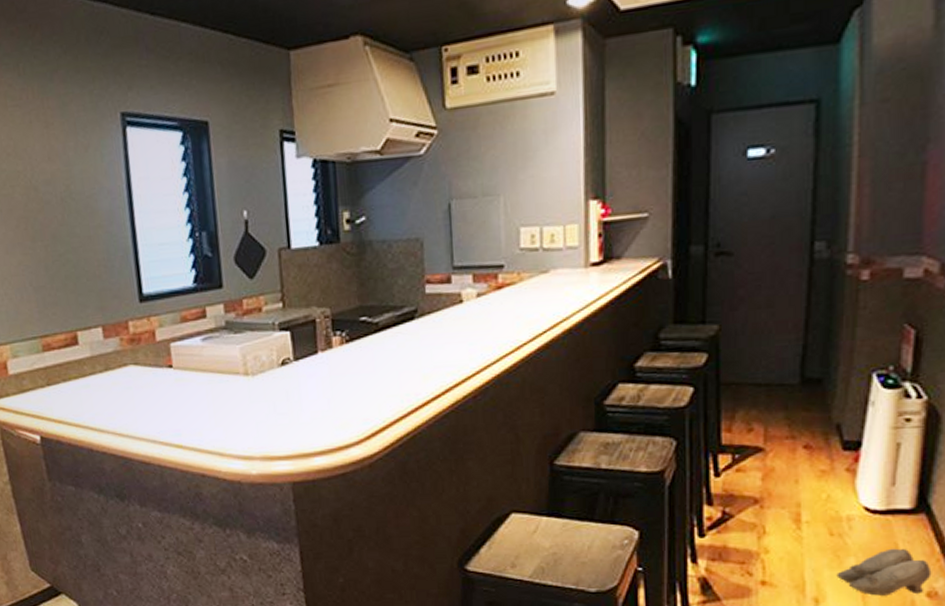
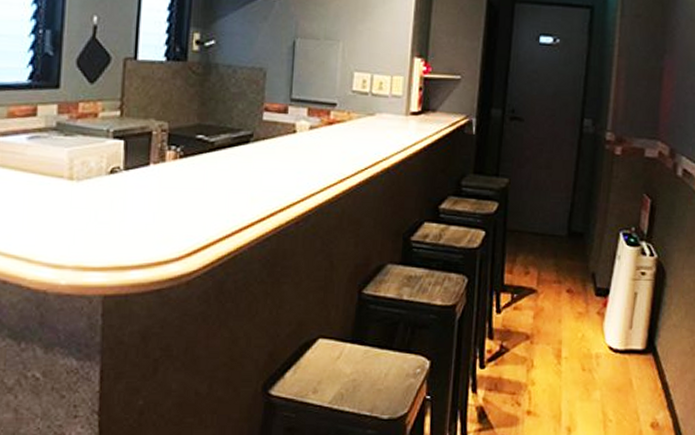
slippers: present [836,548,932,596] -> none [585,383,655,426]

